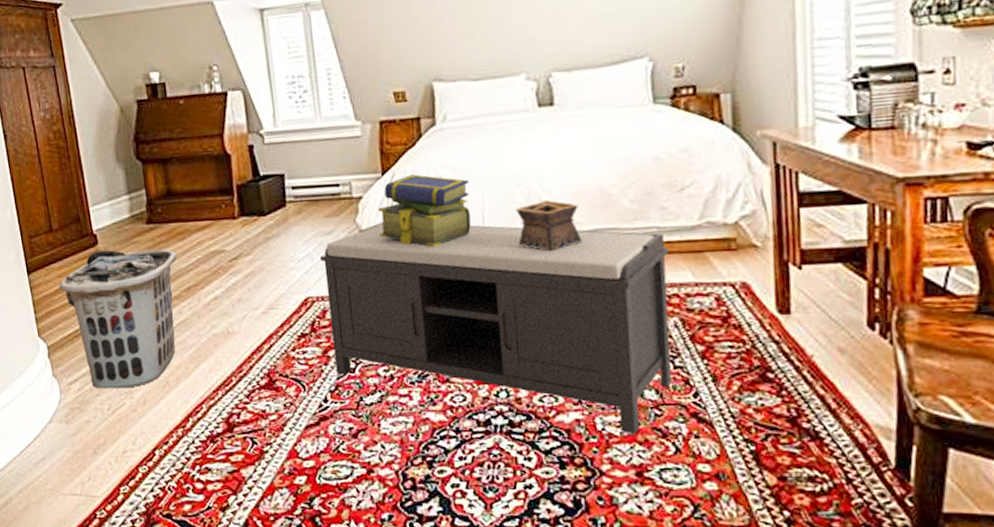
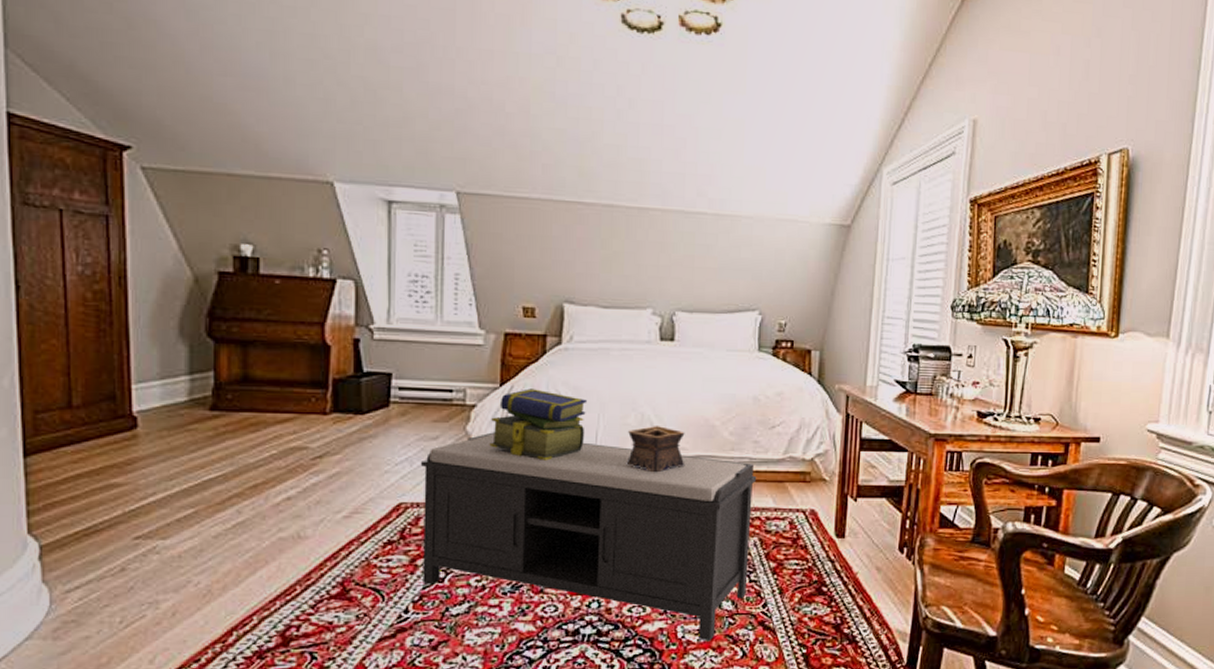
clothes hamper: present [59,249,178,389] -> none [71,436,246,598]

